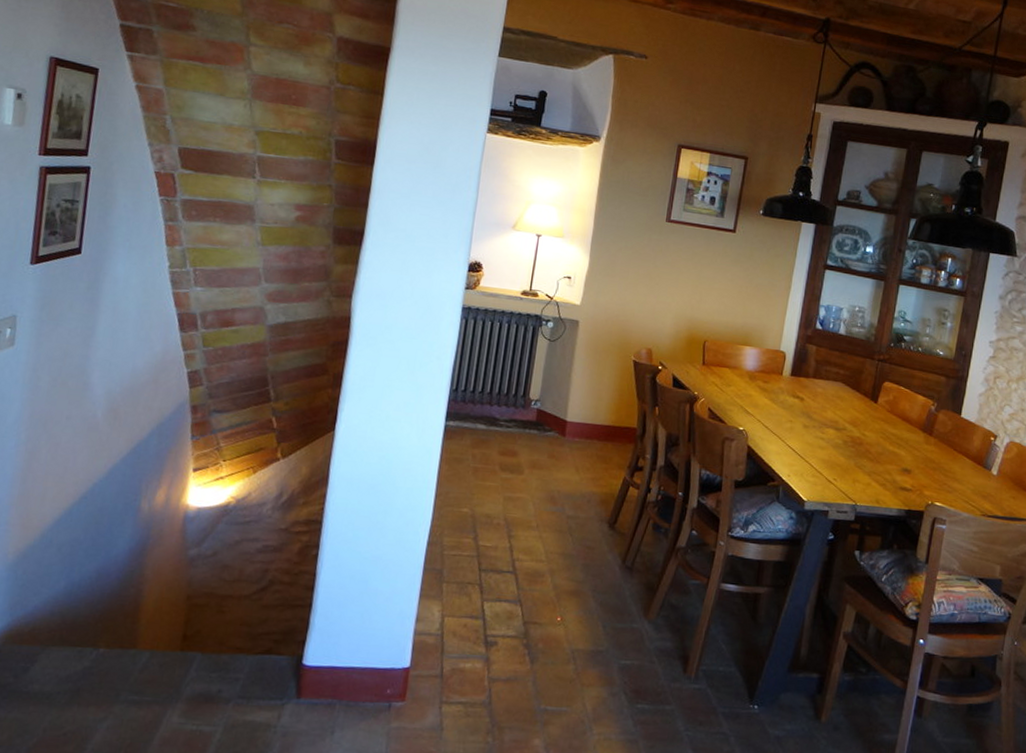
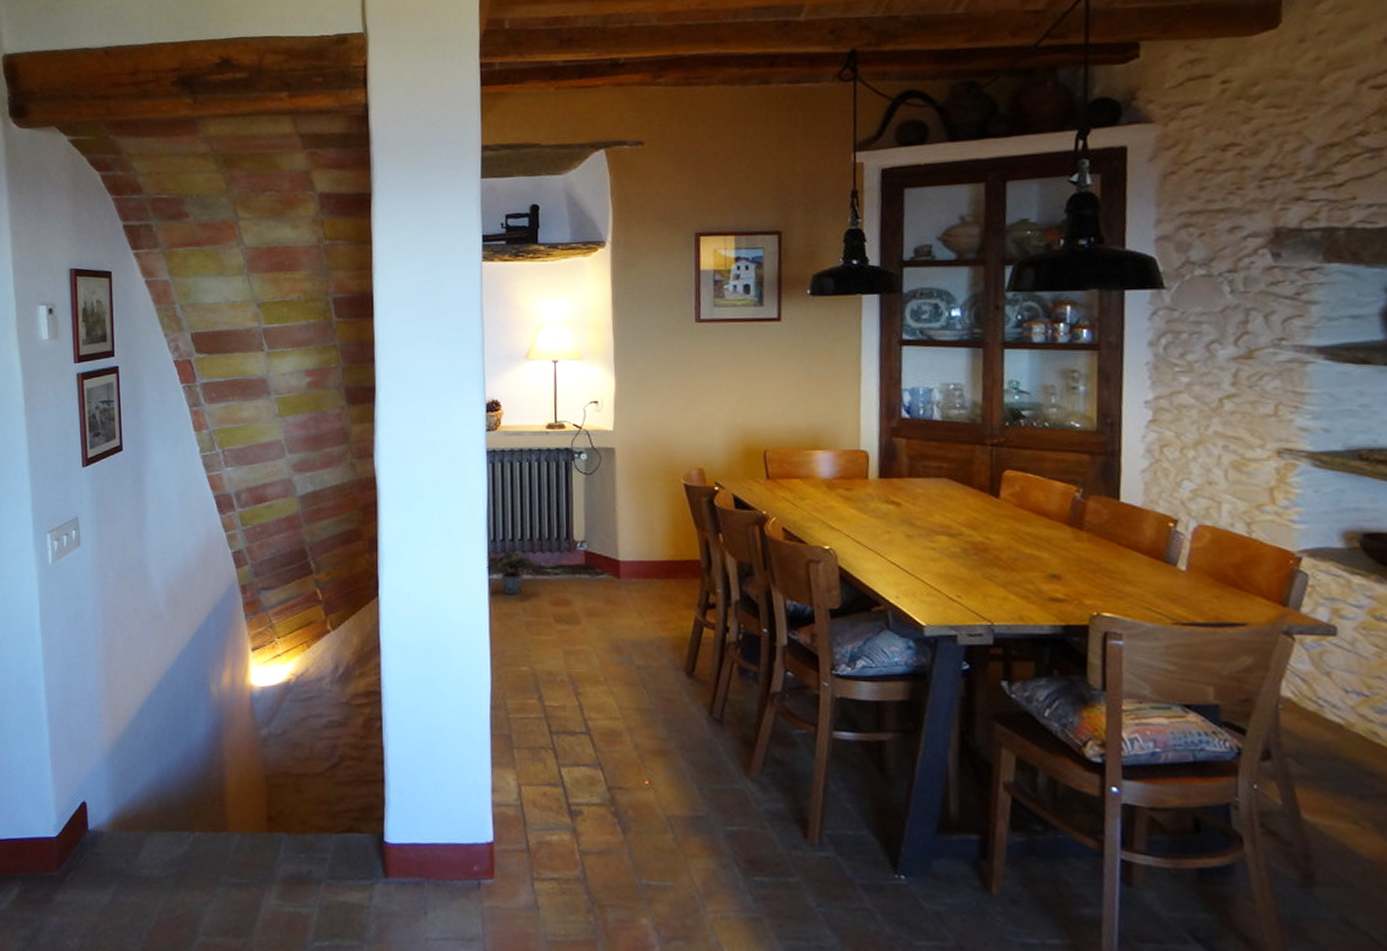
potted plant: none [445,401,498,443] -> present [487,550,543,595]

